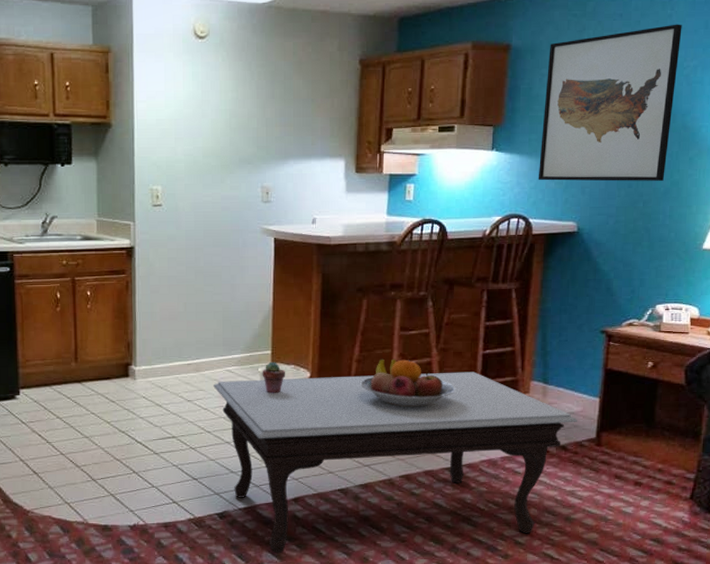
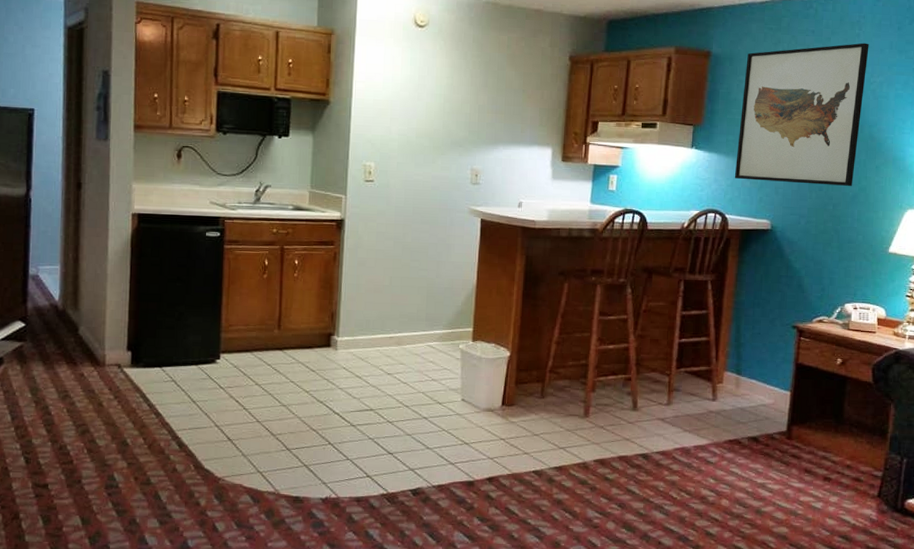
coffee table: present [213,371,577,554] -> none [414,356,769,534]
potted succulent: present [262,361,286,393] -> none [462,339,487,371]
fruit bowl: present [360,358,456,408] -> none [559,342,652,392]

